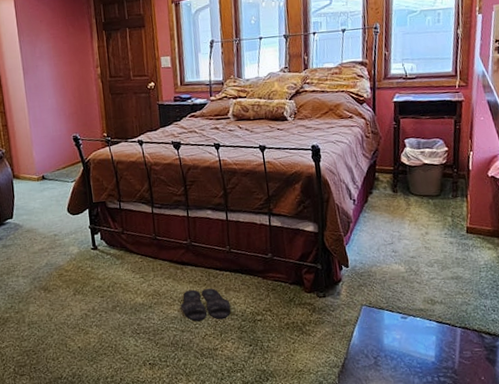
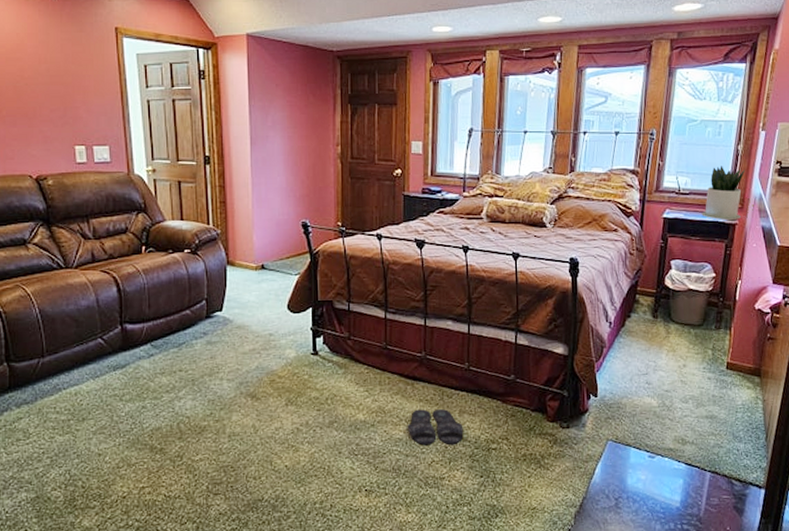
planter: none [429,49,467,100] -> present [701,166,746,221]

